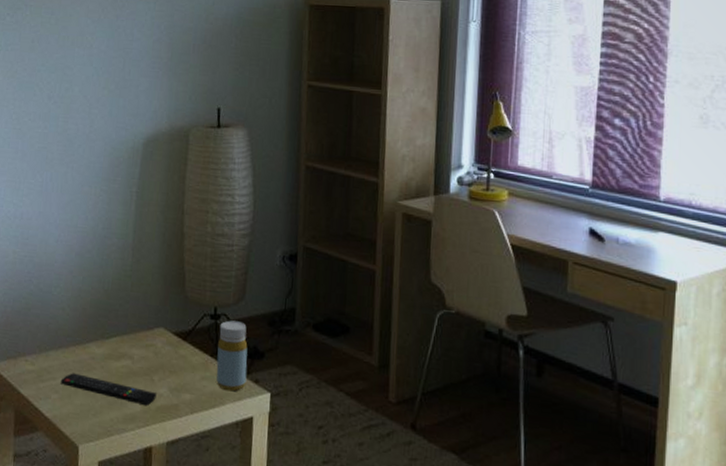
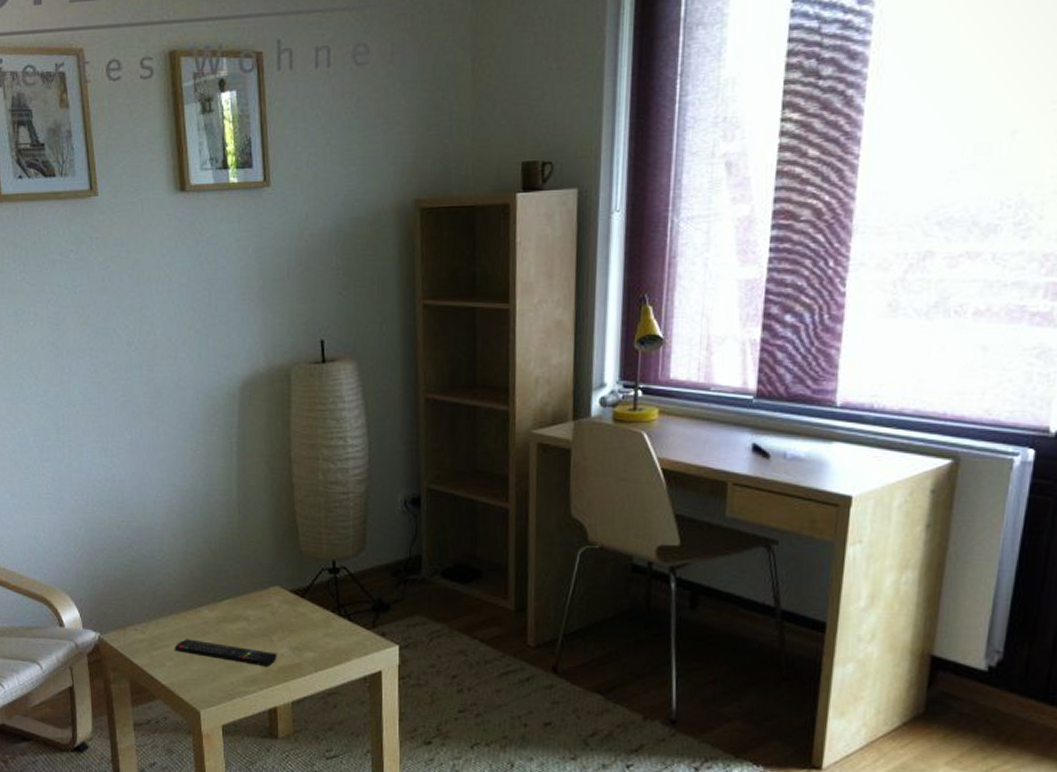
bottle: present [216,320,248,392] -> none [339,573,372,647]

